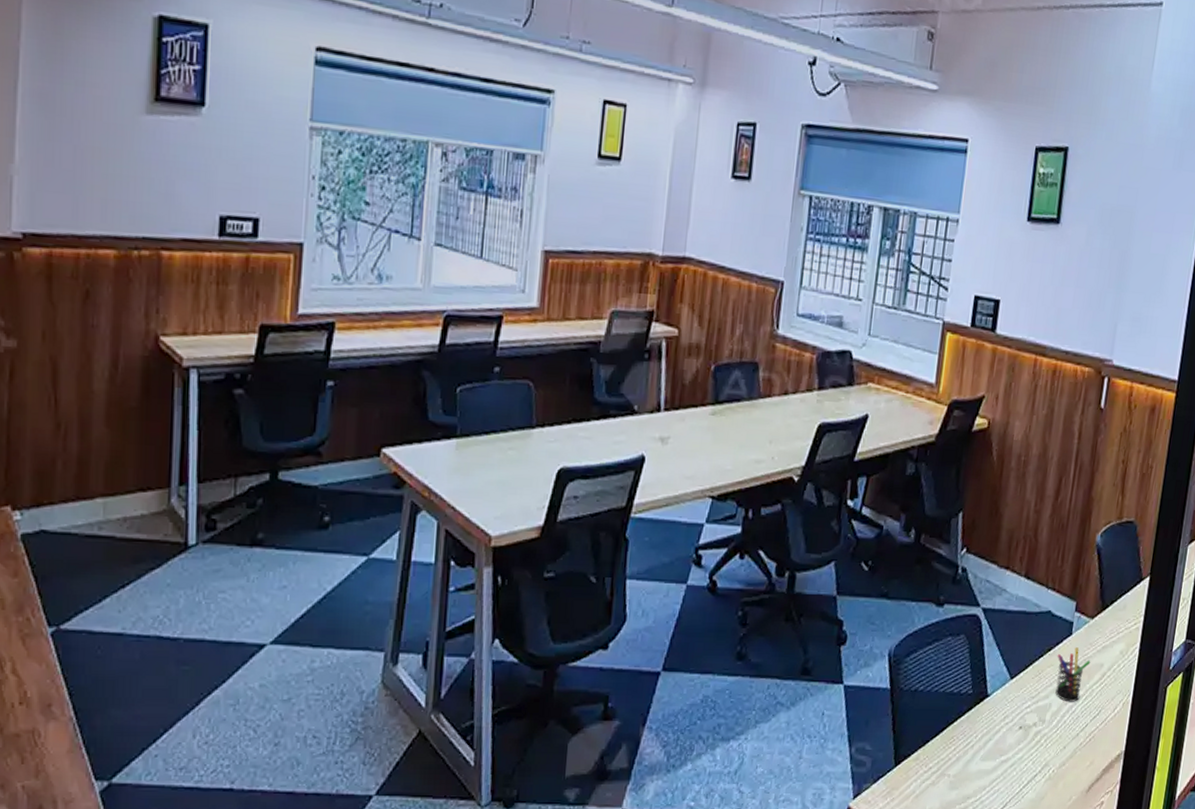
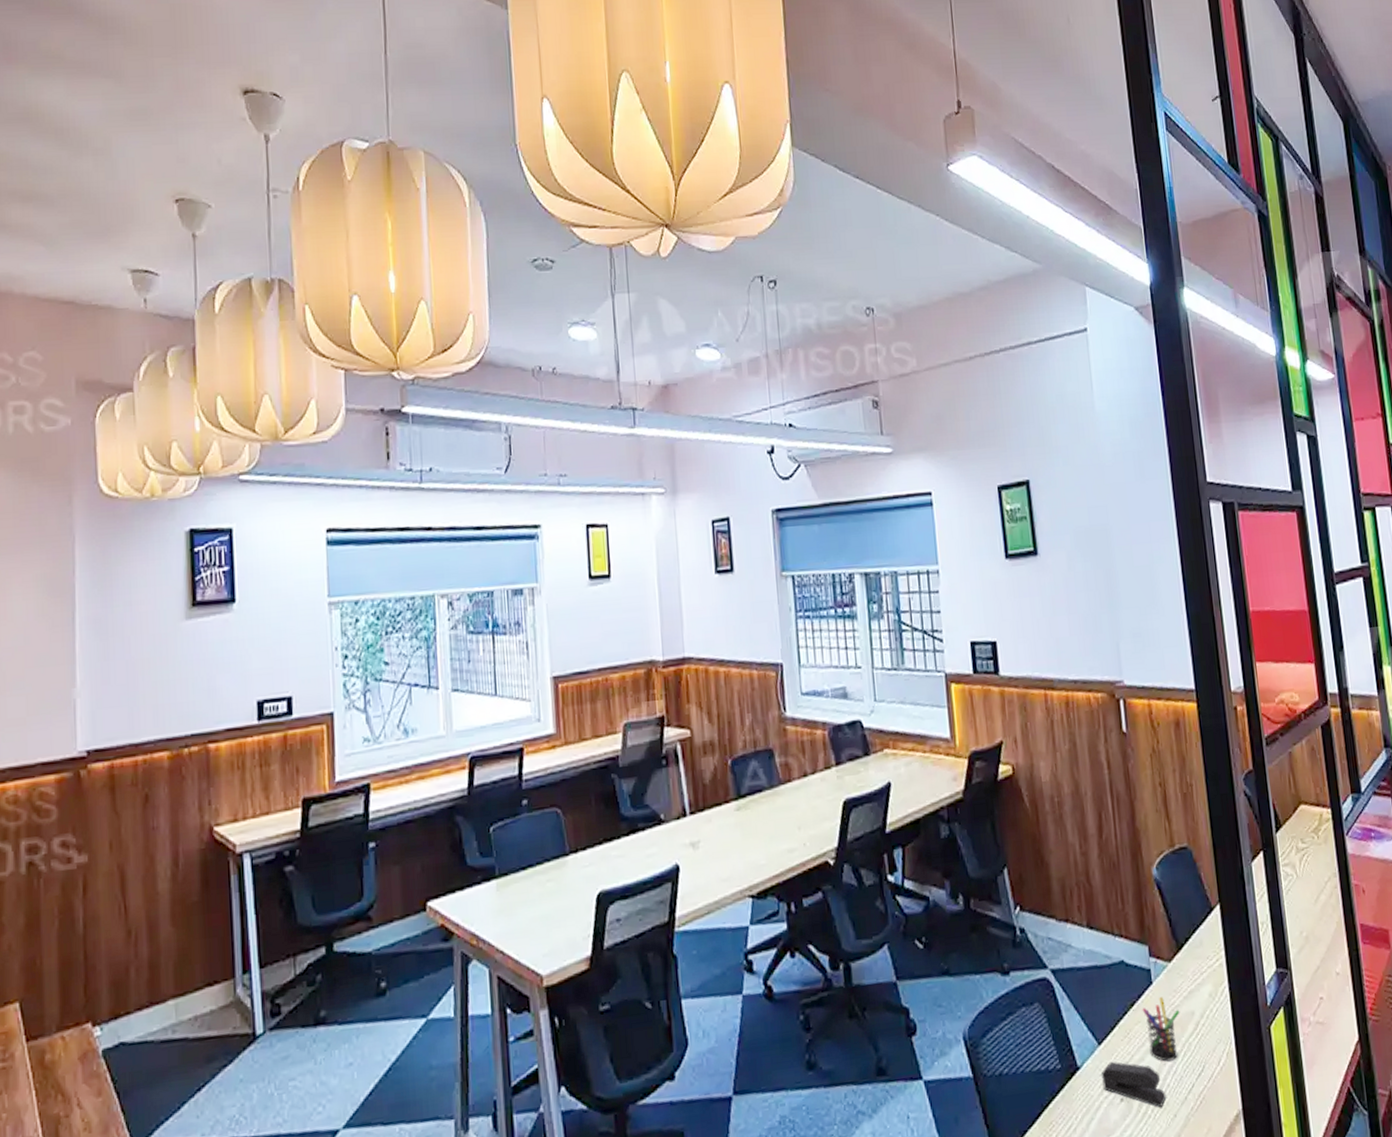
stapler: none [1006,694,1061,738] -> present [1100,1061,1167,1107]

